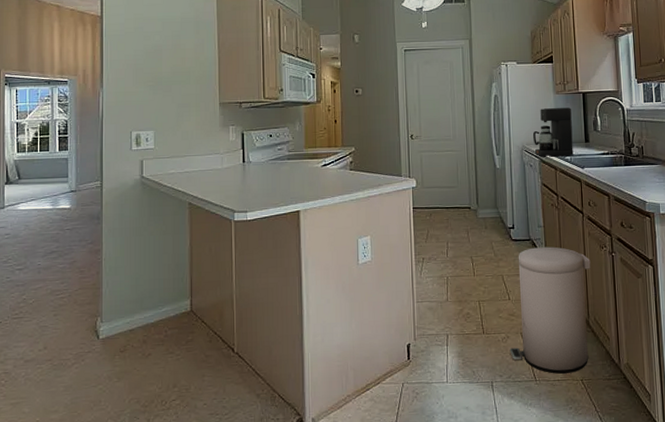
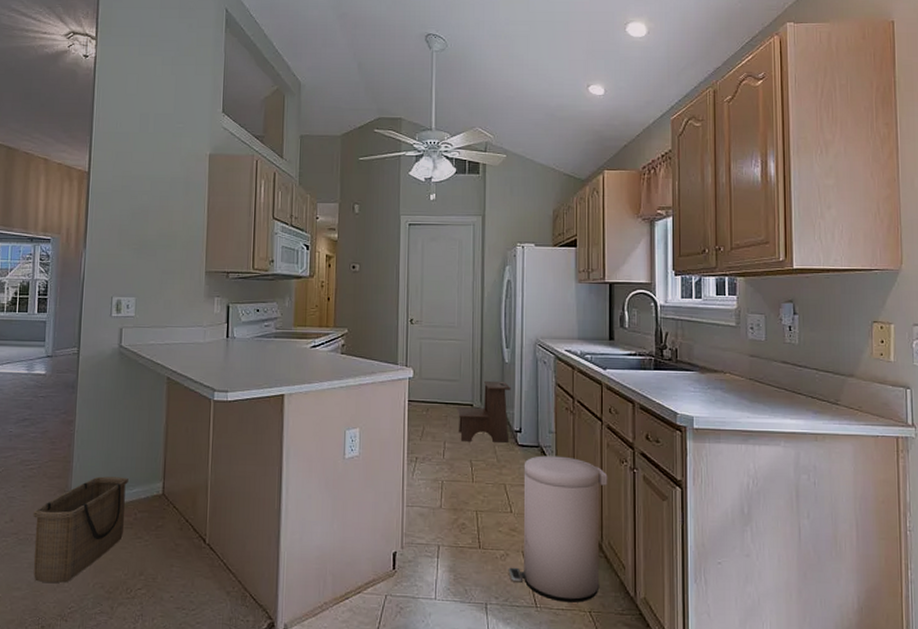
basket: none [66,298,157,404] -> present [32,476,128,584]
step stool: none [456,184,503,240] -> present [457,380,511,443]
coffee maker: present [532,108,574,157] -> none [548,298,595,355]

